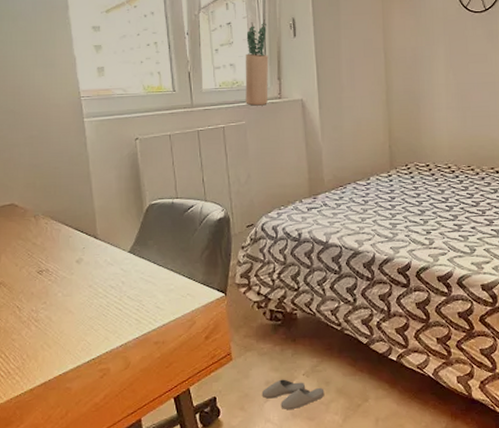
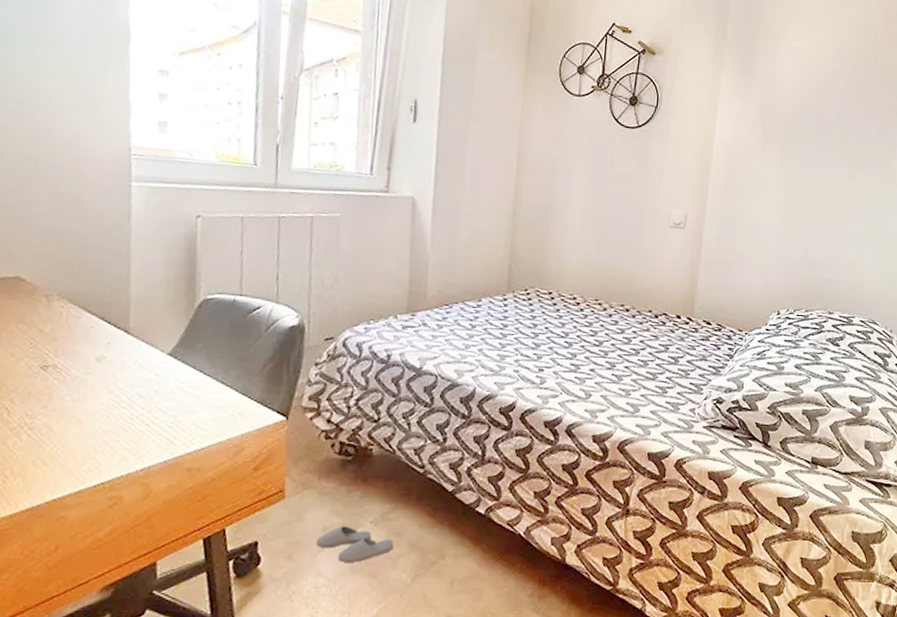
vase: present [245,19,269,106] -> none [344,96,382,198]

